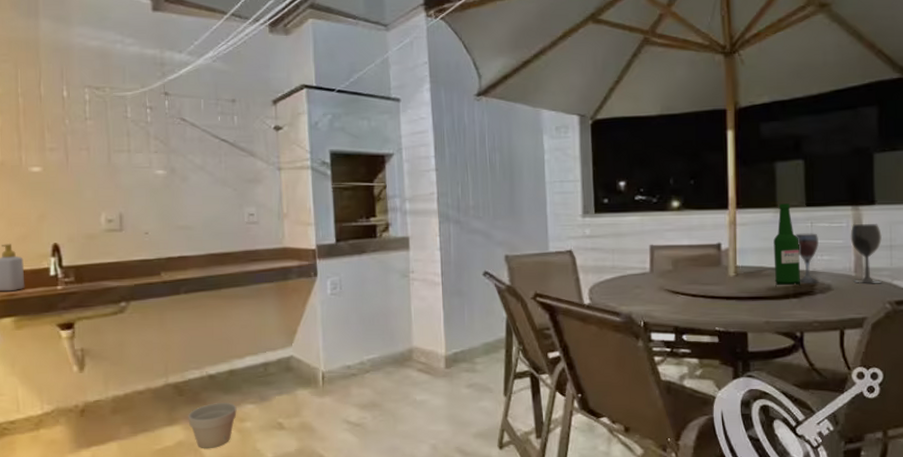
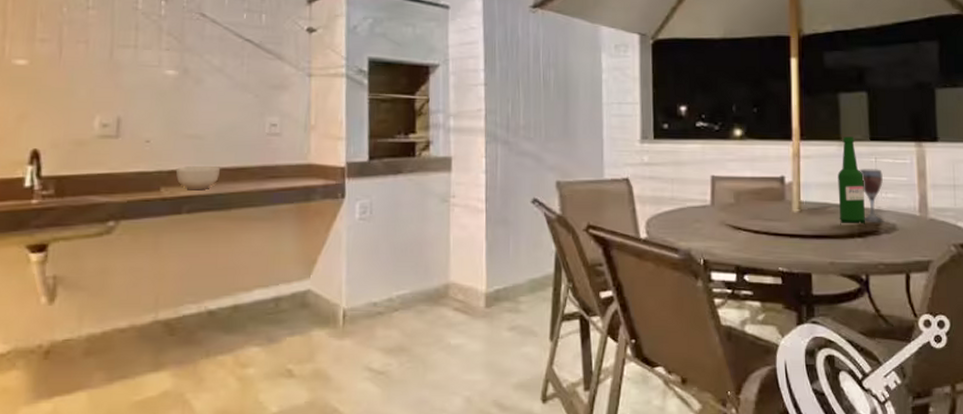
bowl: none [172,252,210,274] -> present [175,165,221,191]
flower pot: present [188,403,237,448] -> none [178,344,239,400]
wine glass: present [850,223,883,284] -> none [914,160,947,225]

